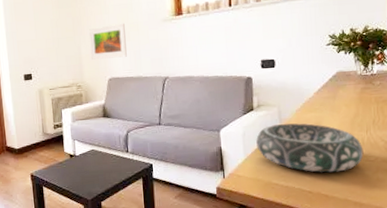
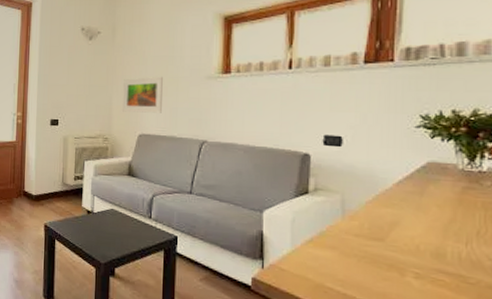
decorative bowl: present [256,123,364,173] -> none [308,214,460,290]

